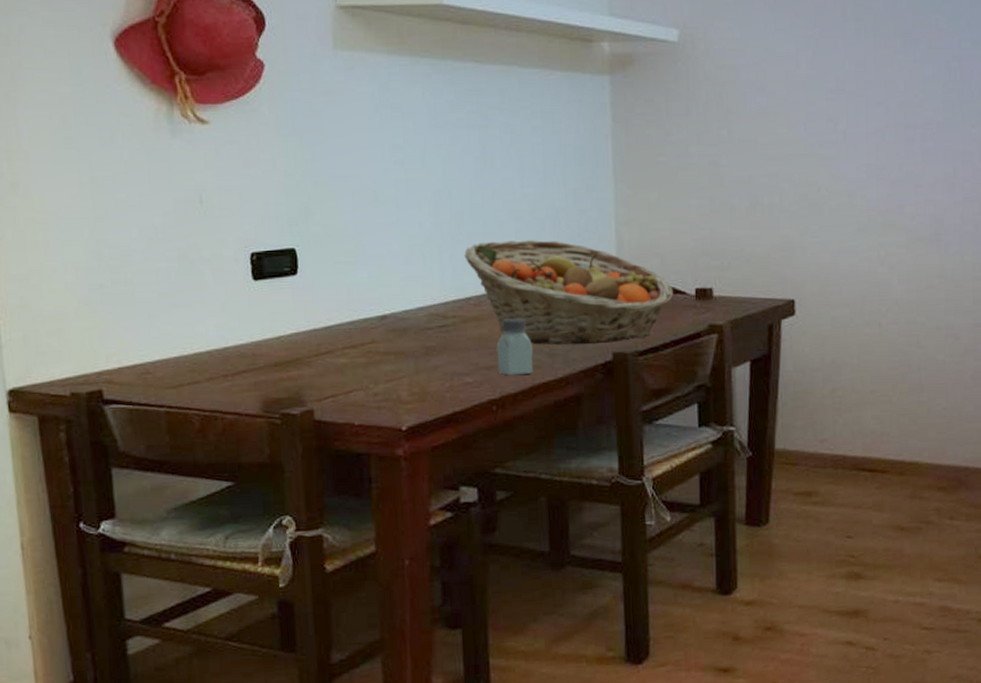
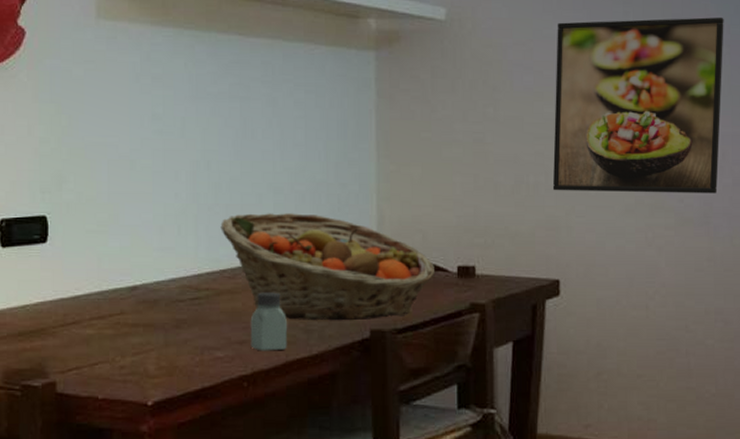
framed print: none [786,31,955,212] -> present [552,16,724,194]

